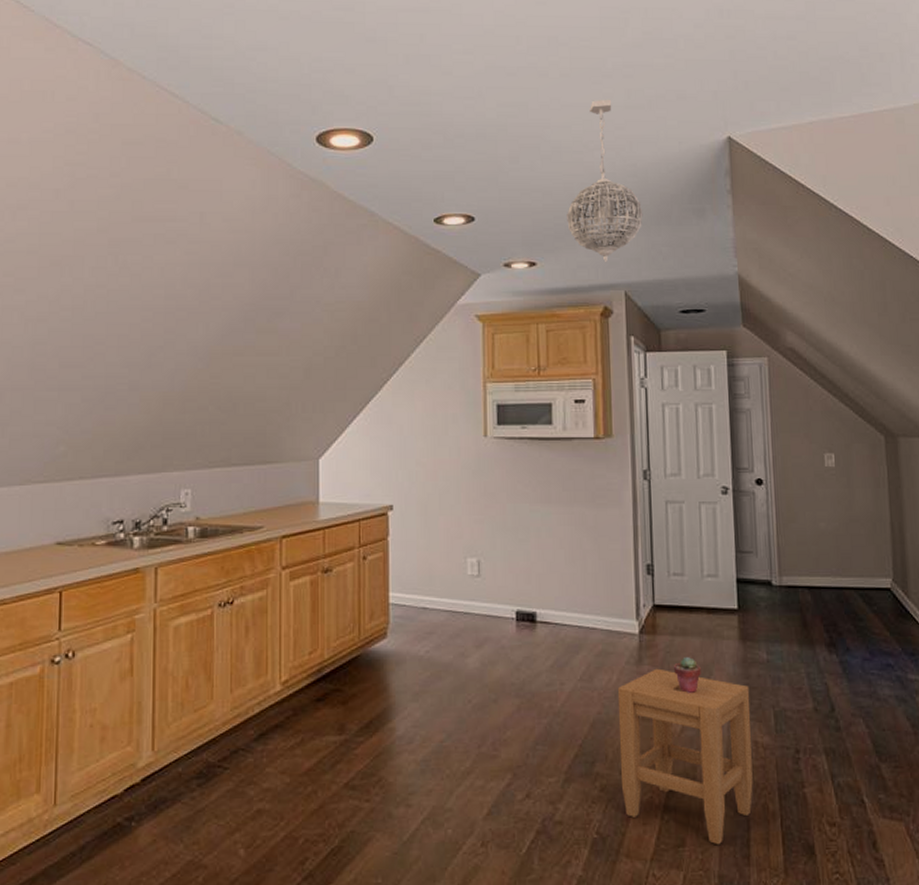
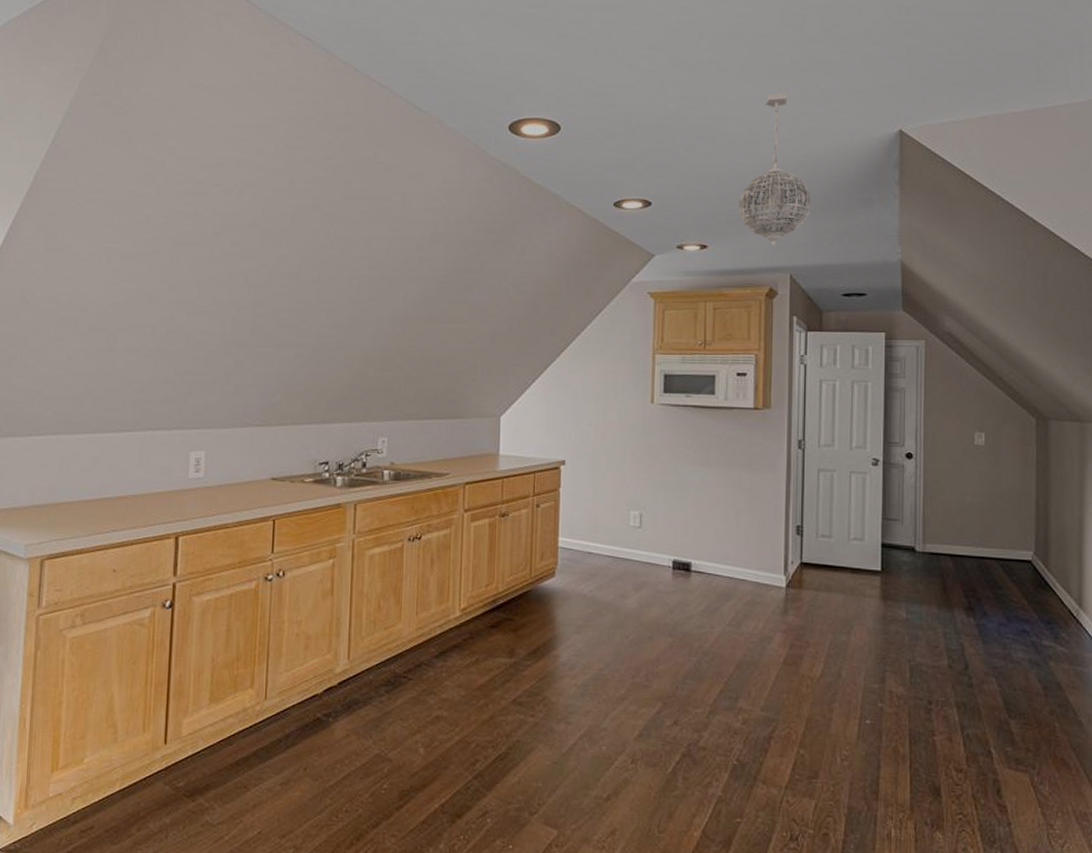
stool: present [617,668,753,845] -> none [761,619,888,780]
potted succulent: present [674,657,701,693] -> none [817,611,842,644]

